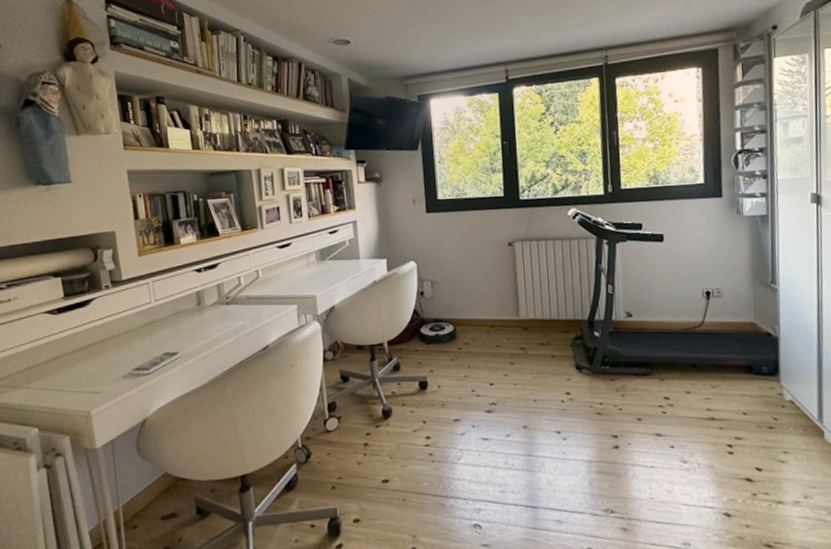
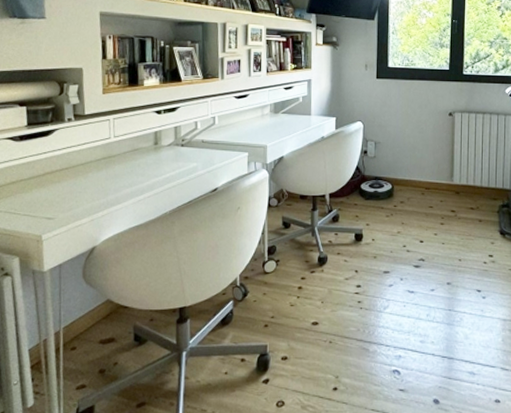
smartphone: present [131,351,182,376] -> none [84,185,135,206]

